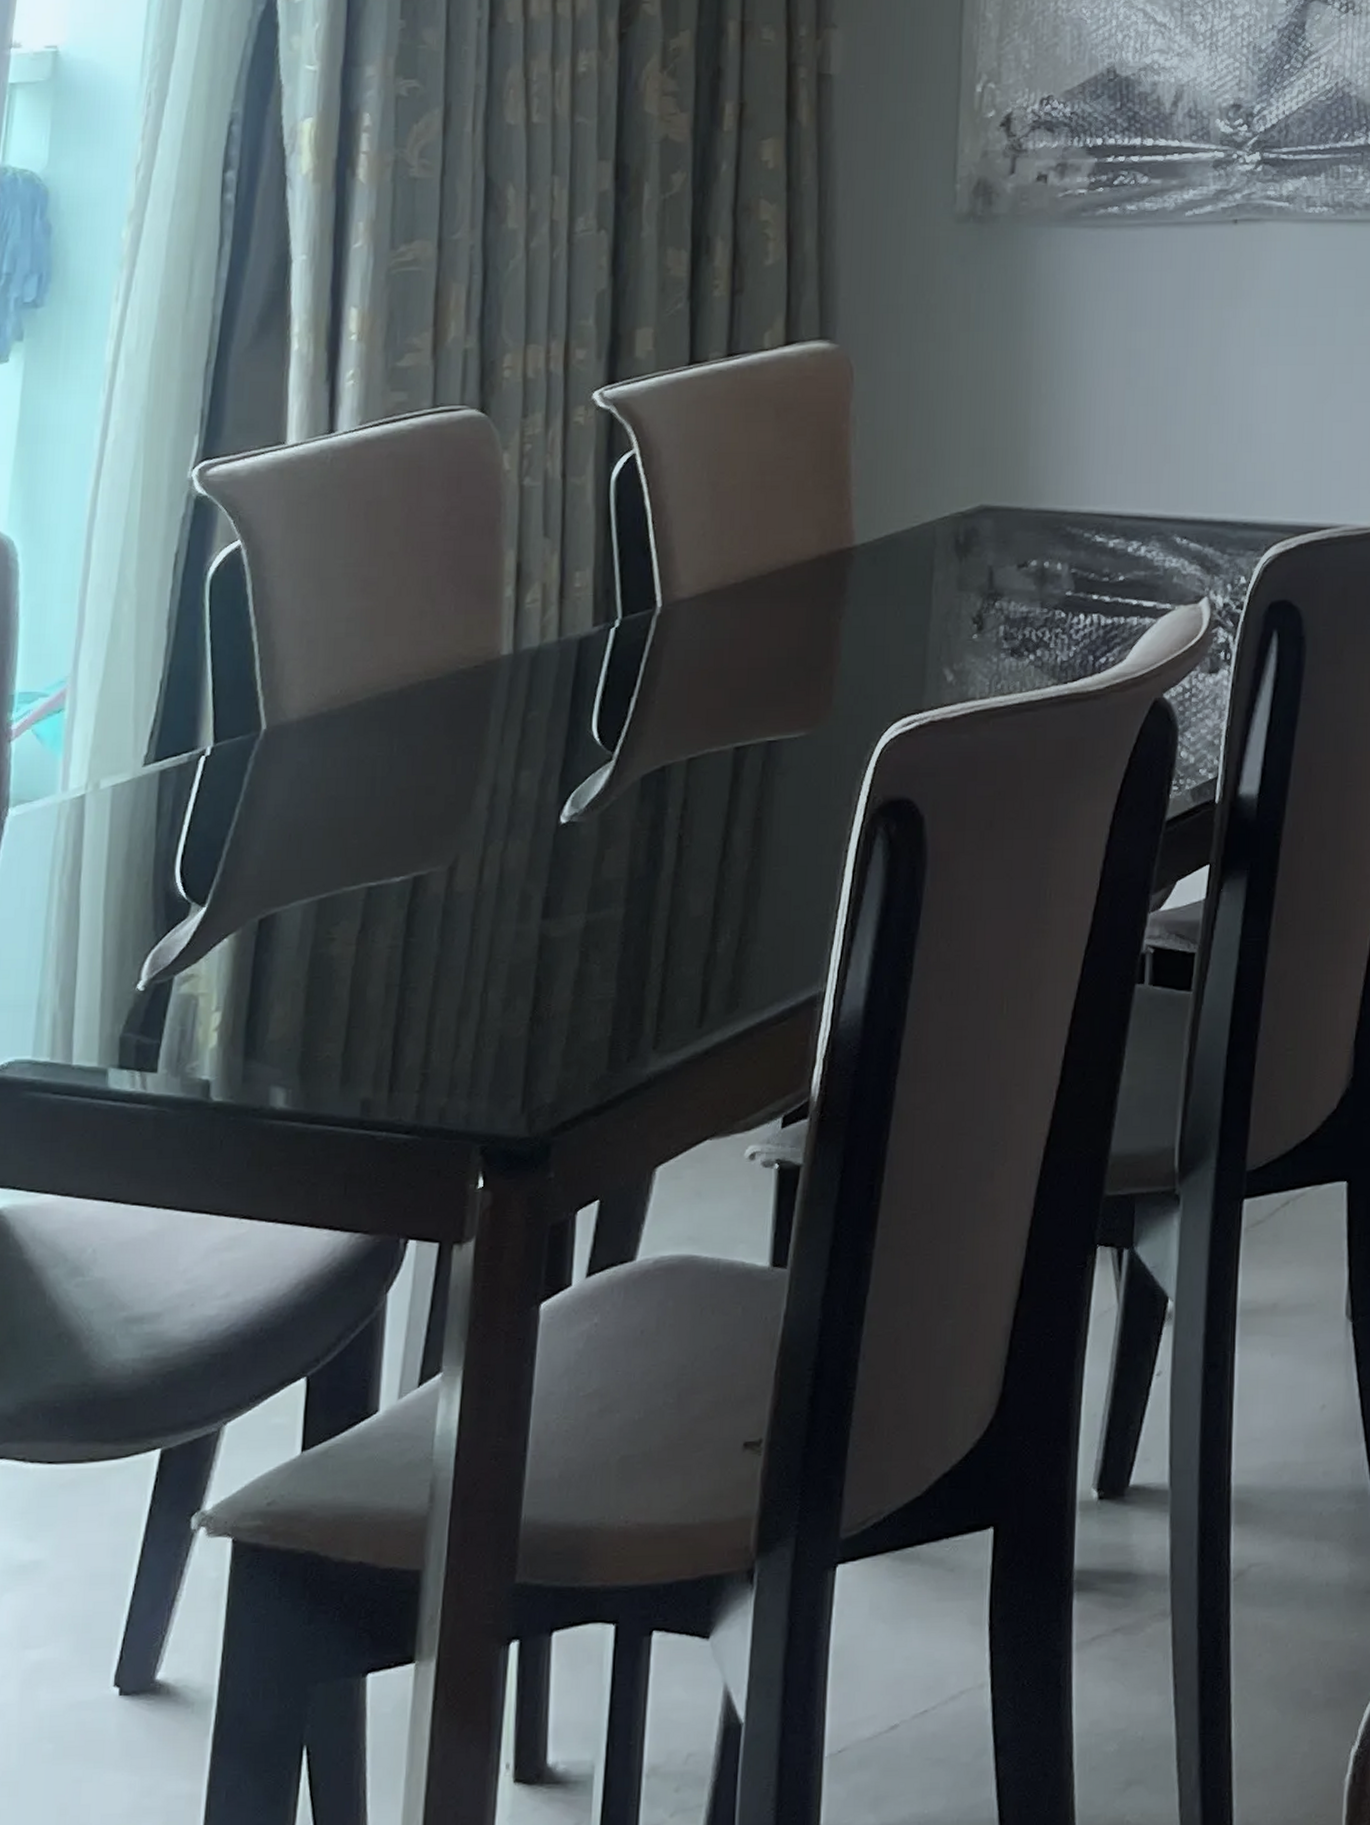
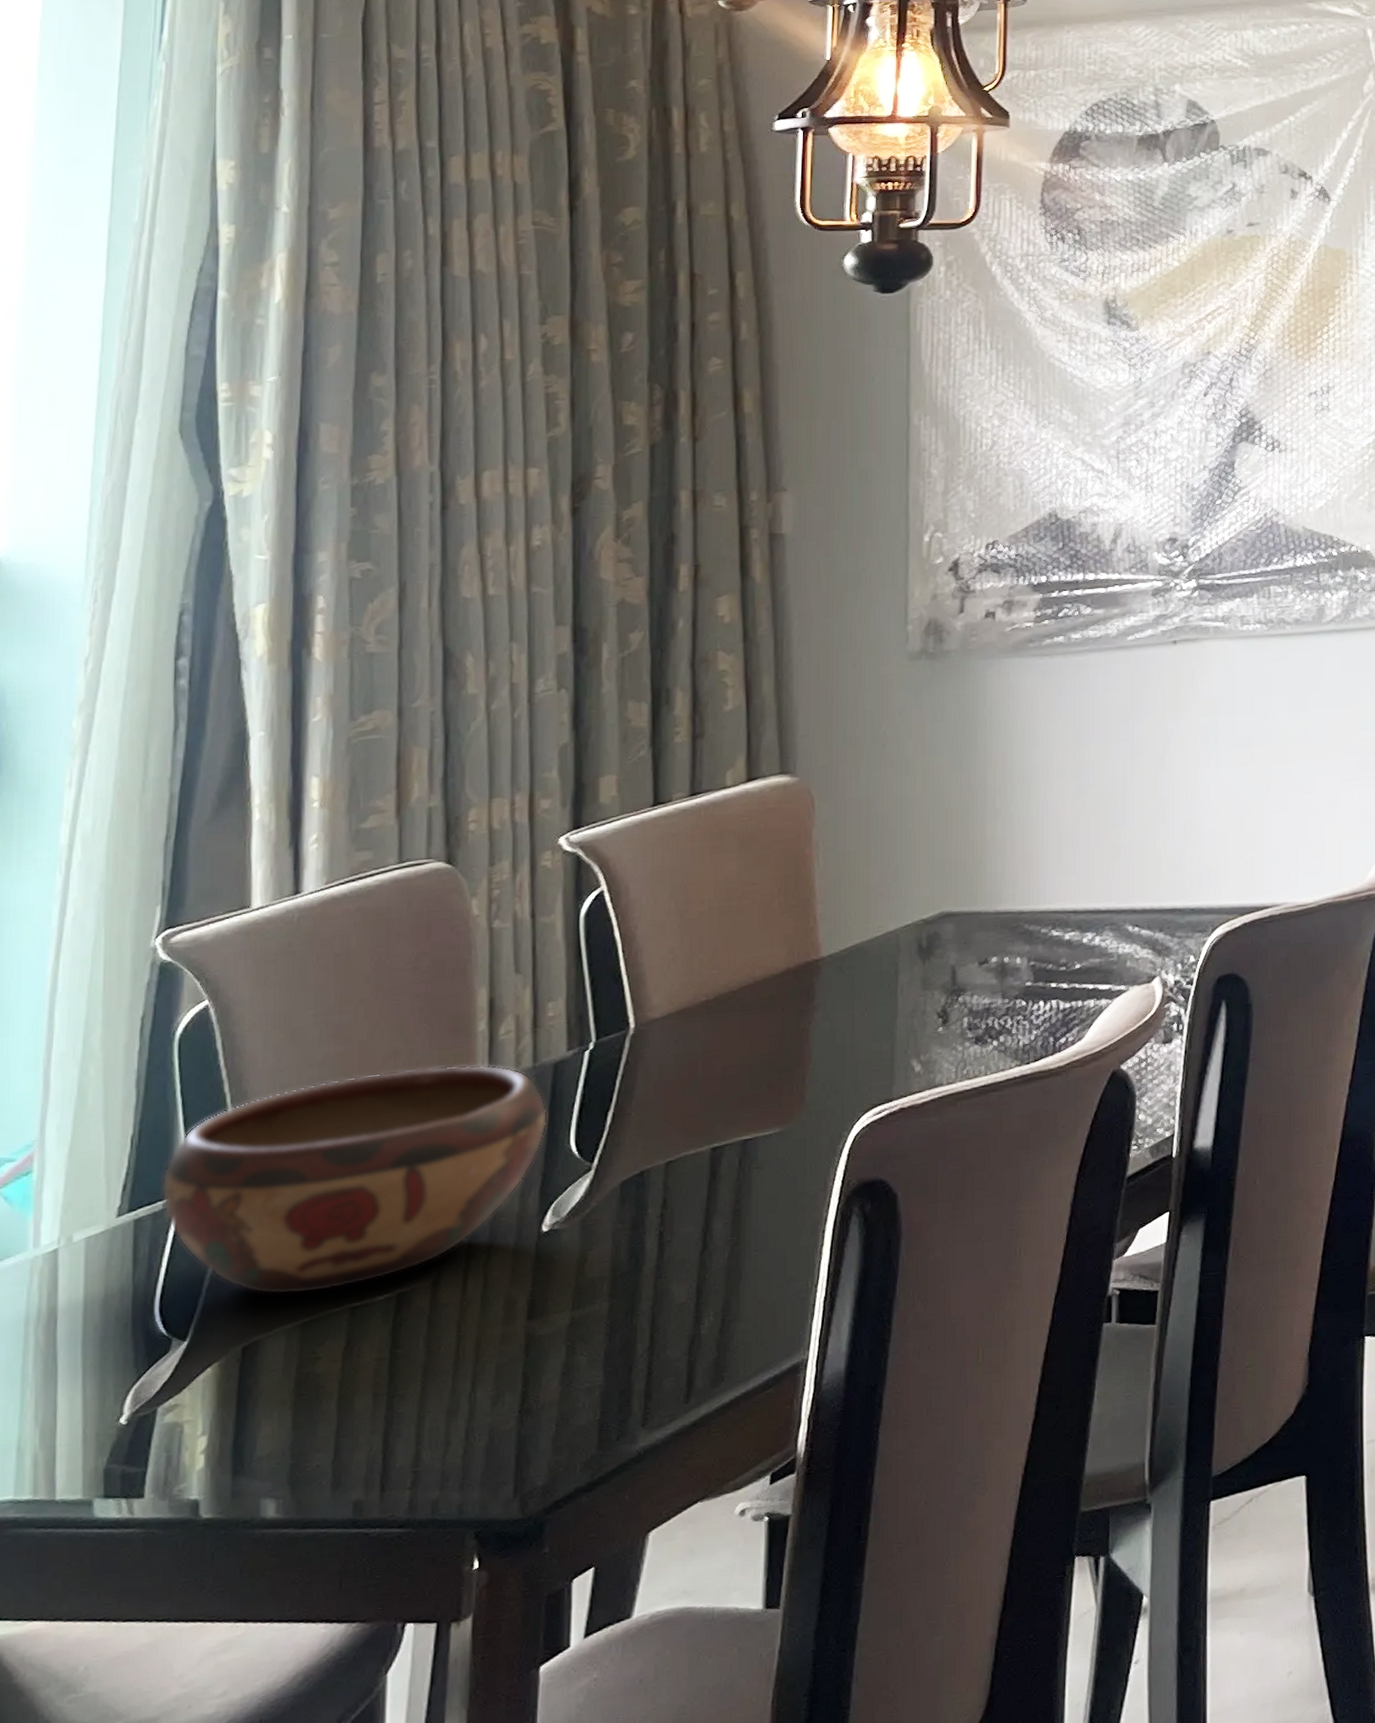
decorative bowl: none [187,632,571,868] -> present [161,1064,548,1296]

